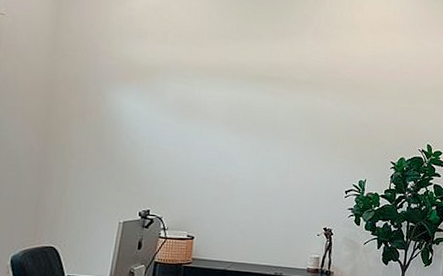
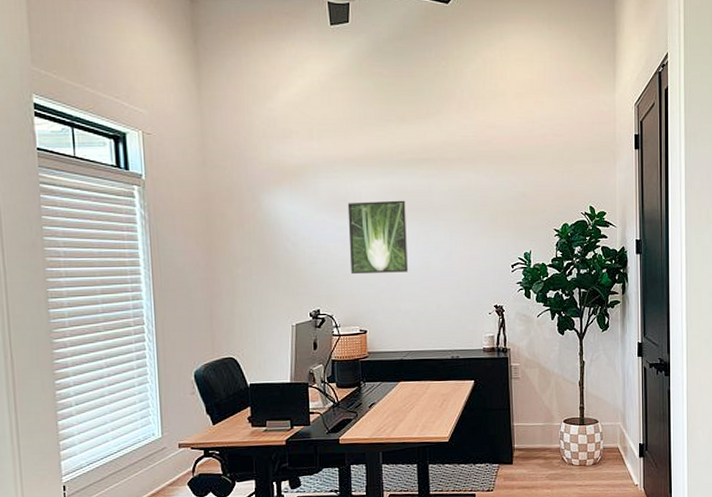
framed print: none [187,109,250,185] -> present [347,200,409,274]

